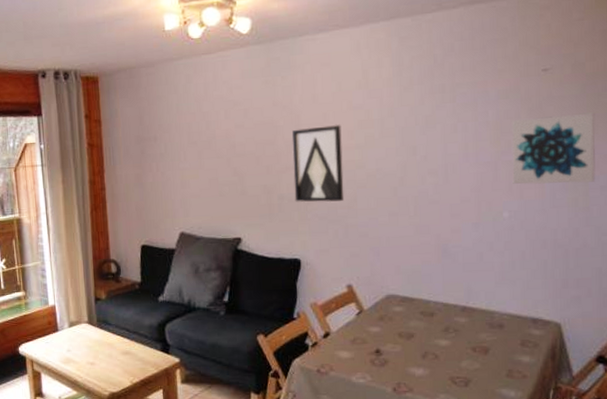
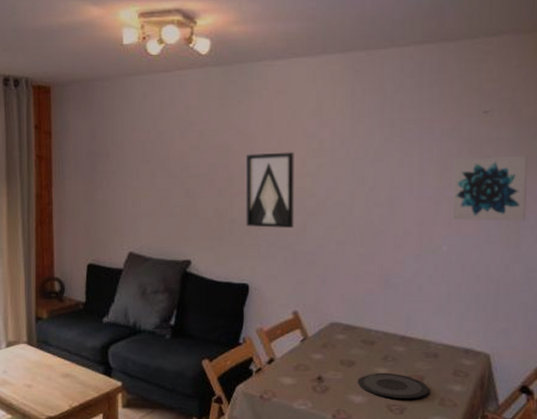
plate: none [417,344,495,372] -> present [357,372,429,399]

